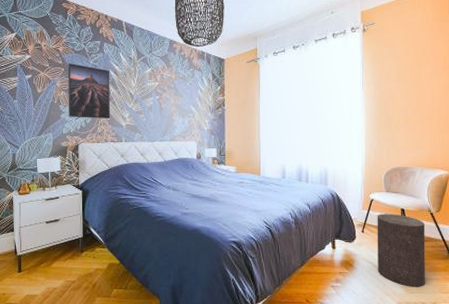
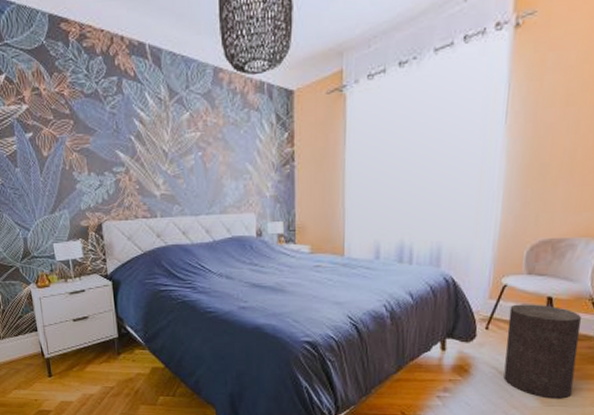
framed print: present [68,63,110,119] -> none [78,112,139,188]

